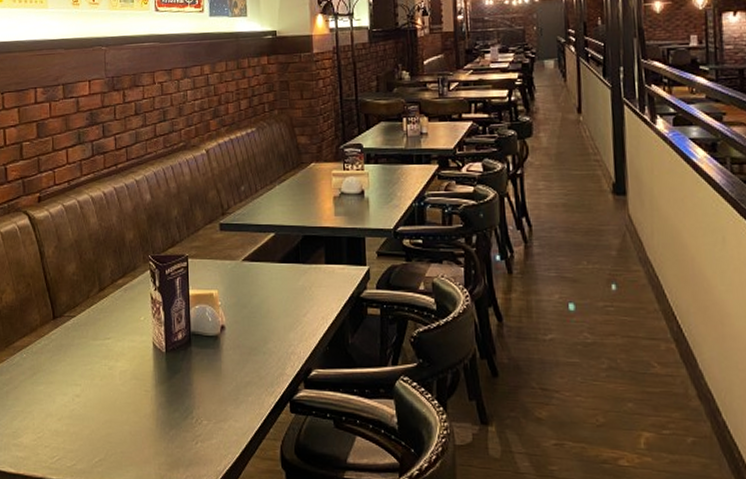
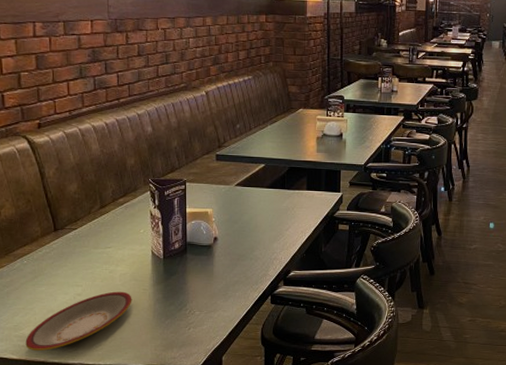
plate: none [23,392,133,465] -> present [25,291,132,352]

